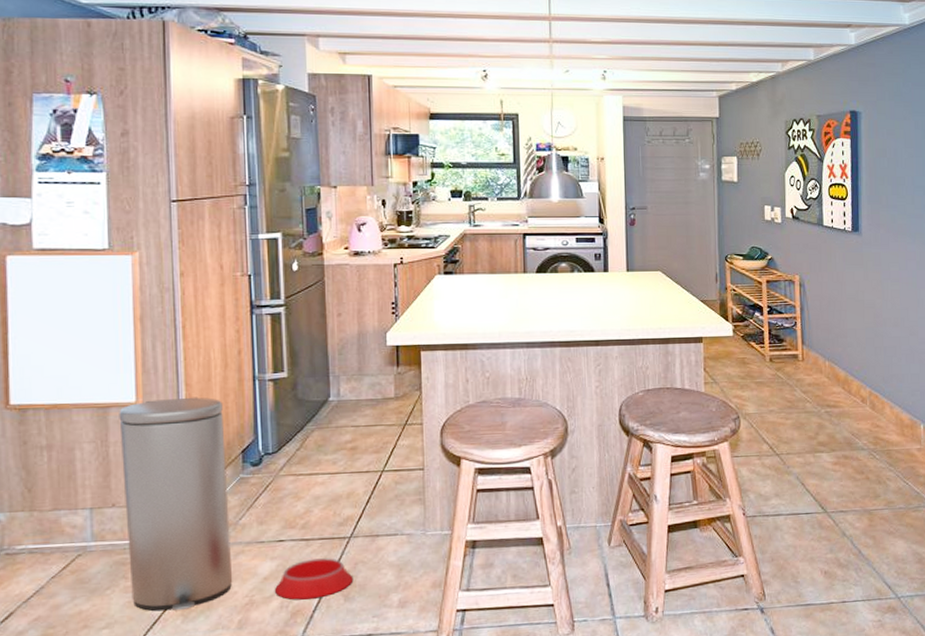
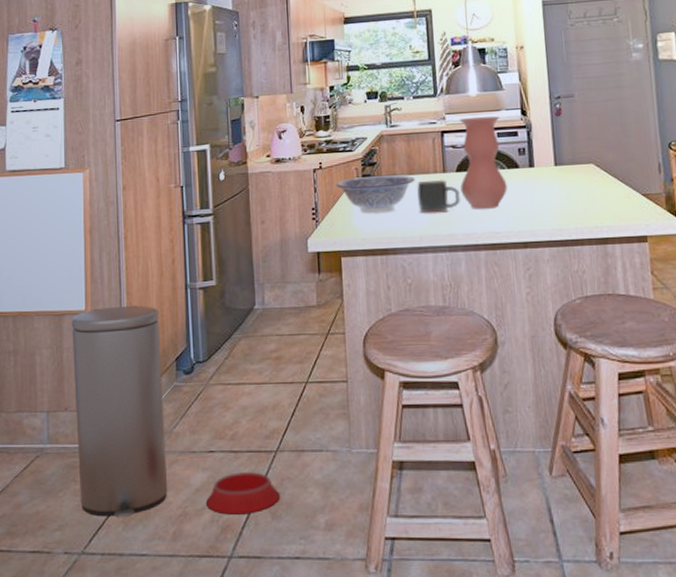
decorative bowl: none [417,273,497,310] -> present [336,175,416,214]
mug: none [497,279,539,312] -> present [416,179,460,215]
vase: none [540,221,583,310] -> present [460,116,507,210]

